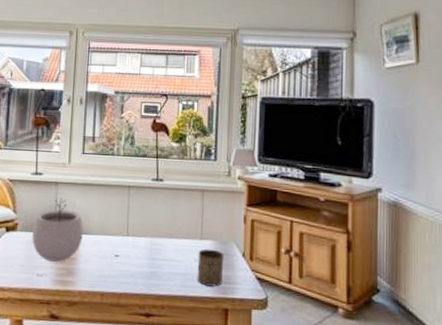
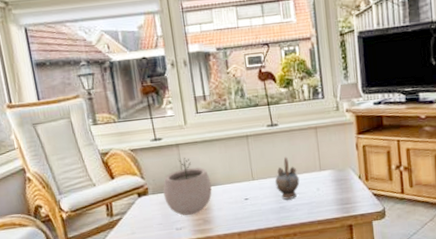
teapot: none [150,216,177,265] -> present [274,157,300,200]
cup: present [197,248,224,287] -> none [319,177,344,210]

